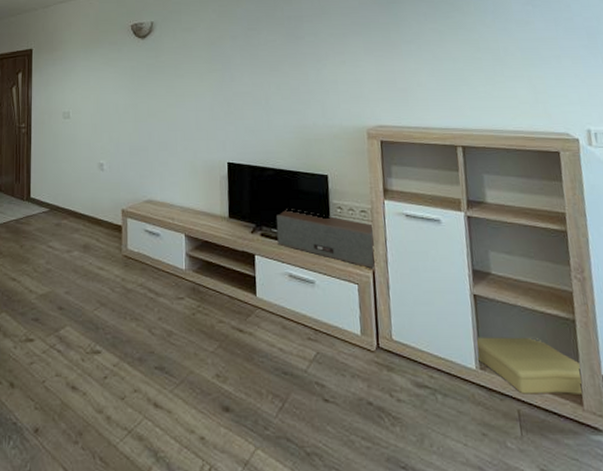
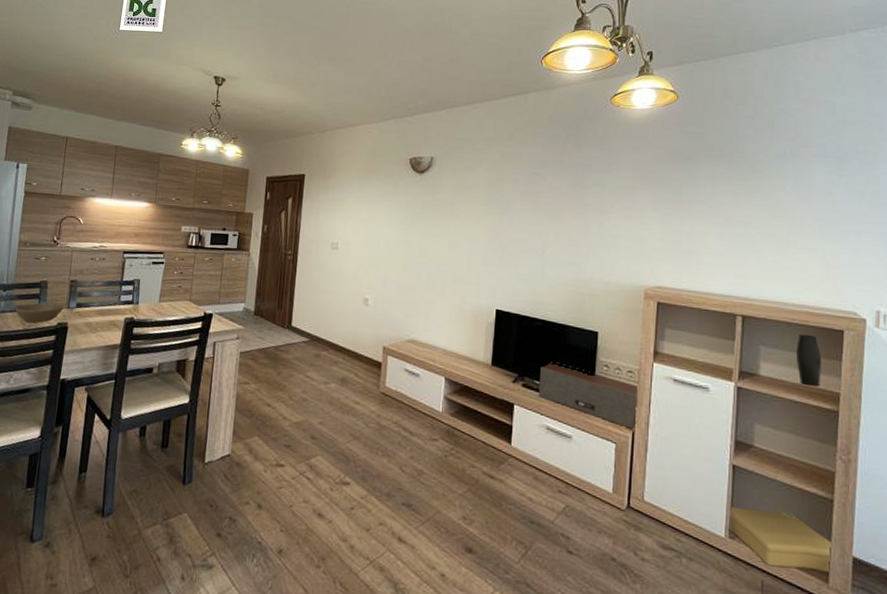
vase: none [517,158,546,209] -> present [796,333,821,387]

